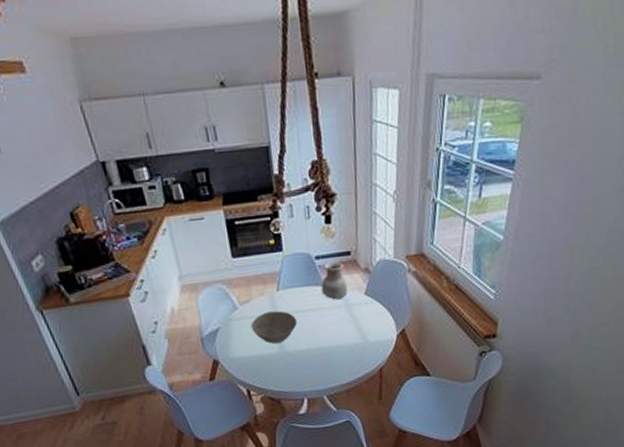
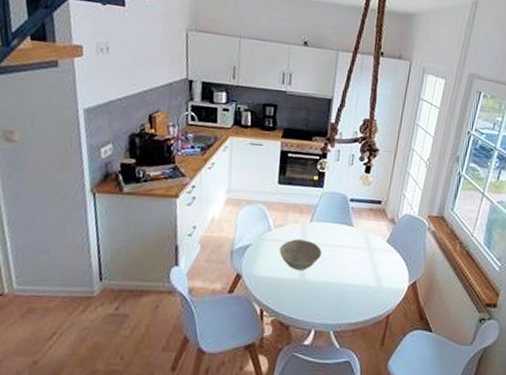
vase: present [321,261,347,300] -> none [349,206,373,242]

